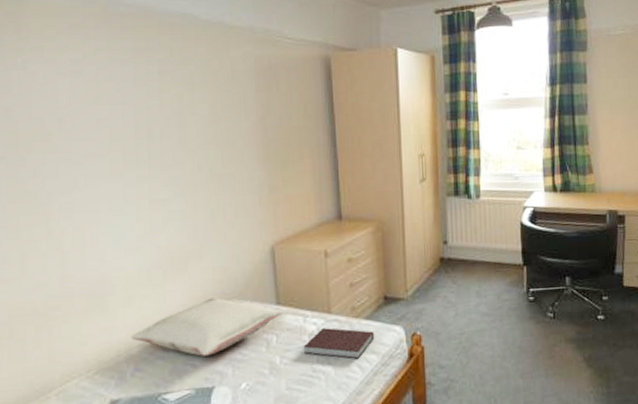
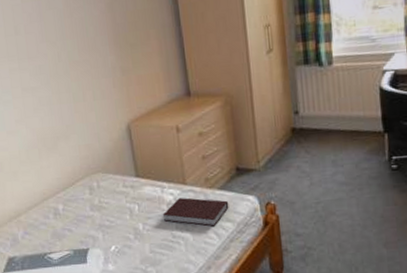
pillow: present [131,296,283,356] -> none [19,171,142,223]

